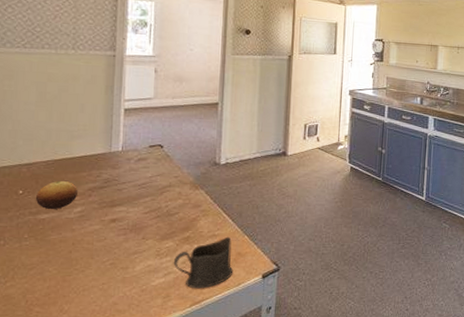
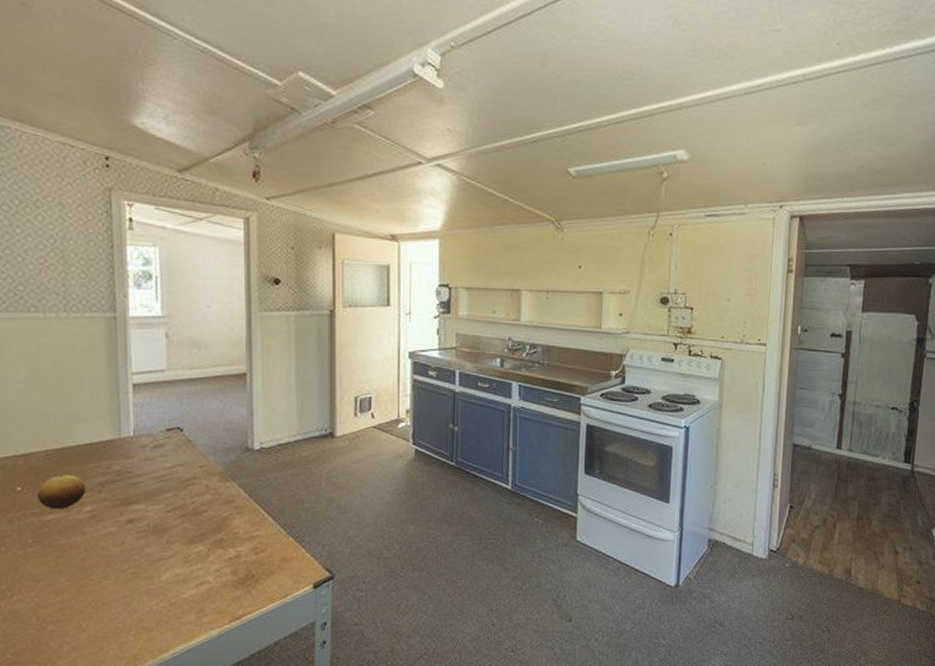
cup: present [173,236,234,289] -> none [205,538,278,602]

